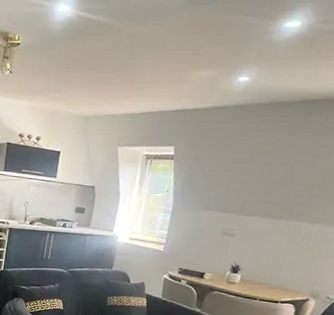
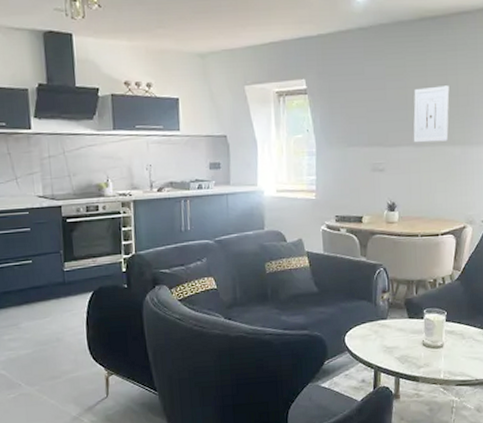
wall art: none [269,165,319,218] -> present [413,85,450,143]

